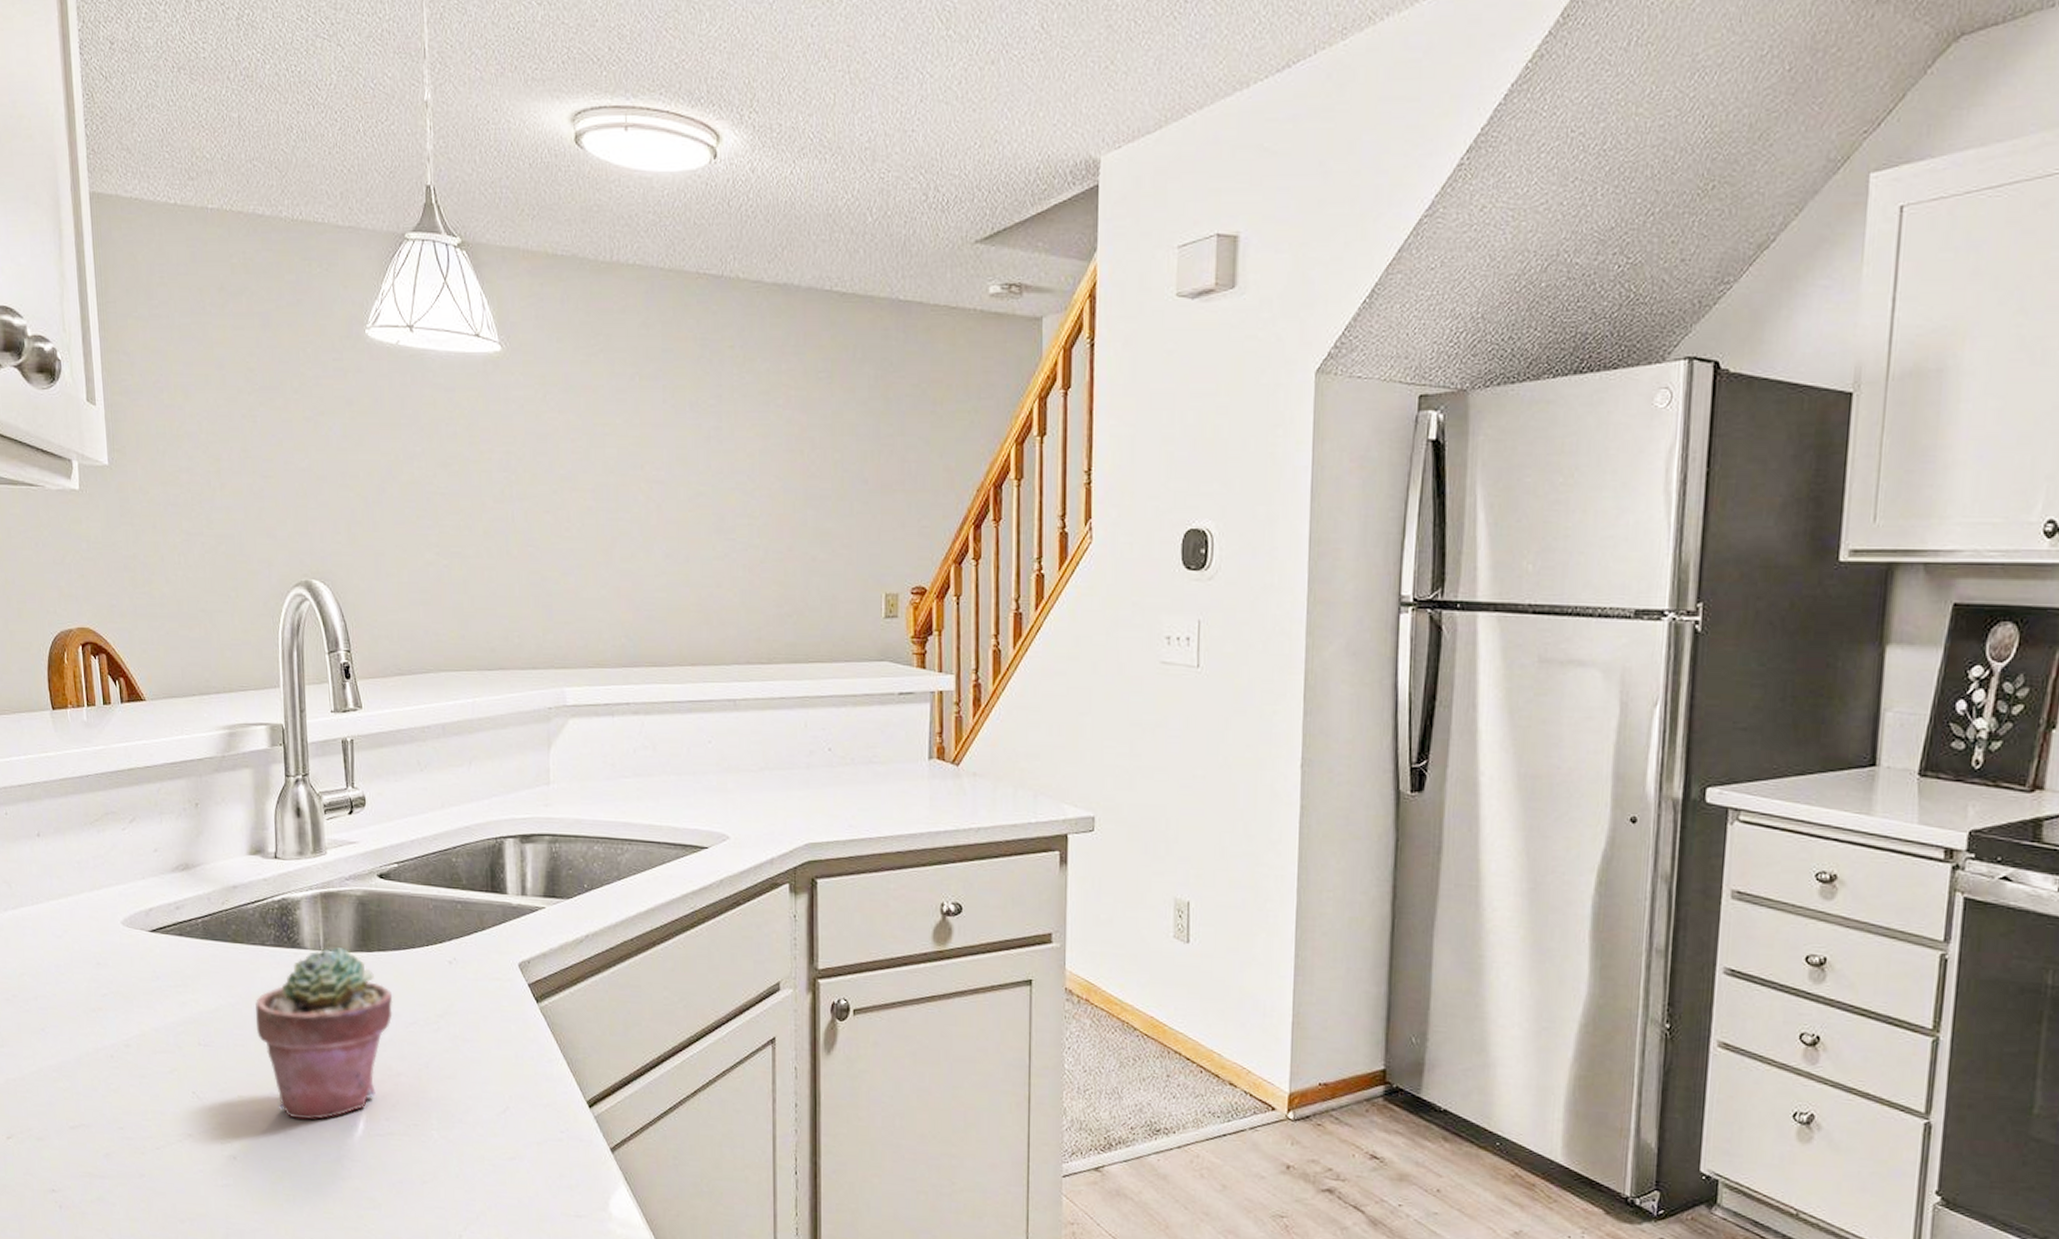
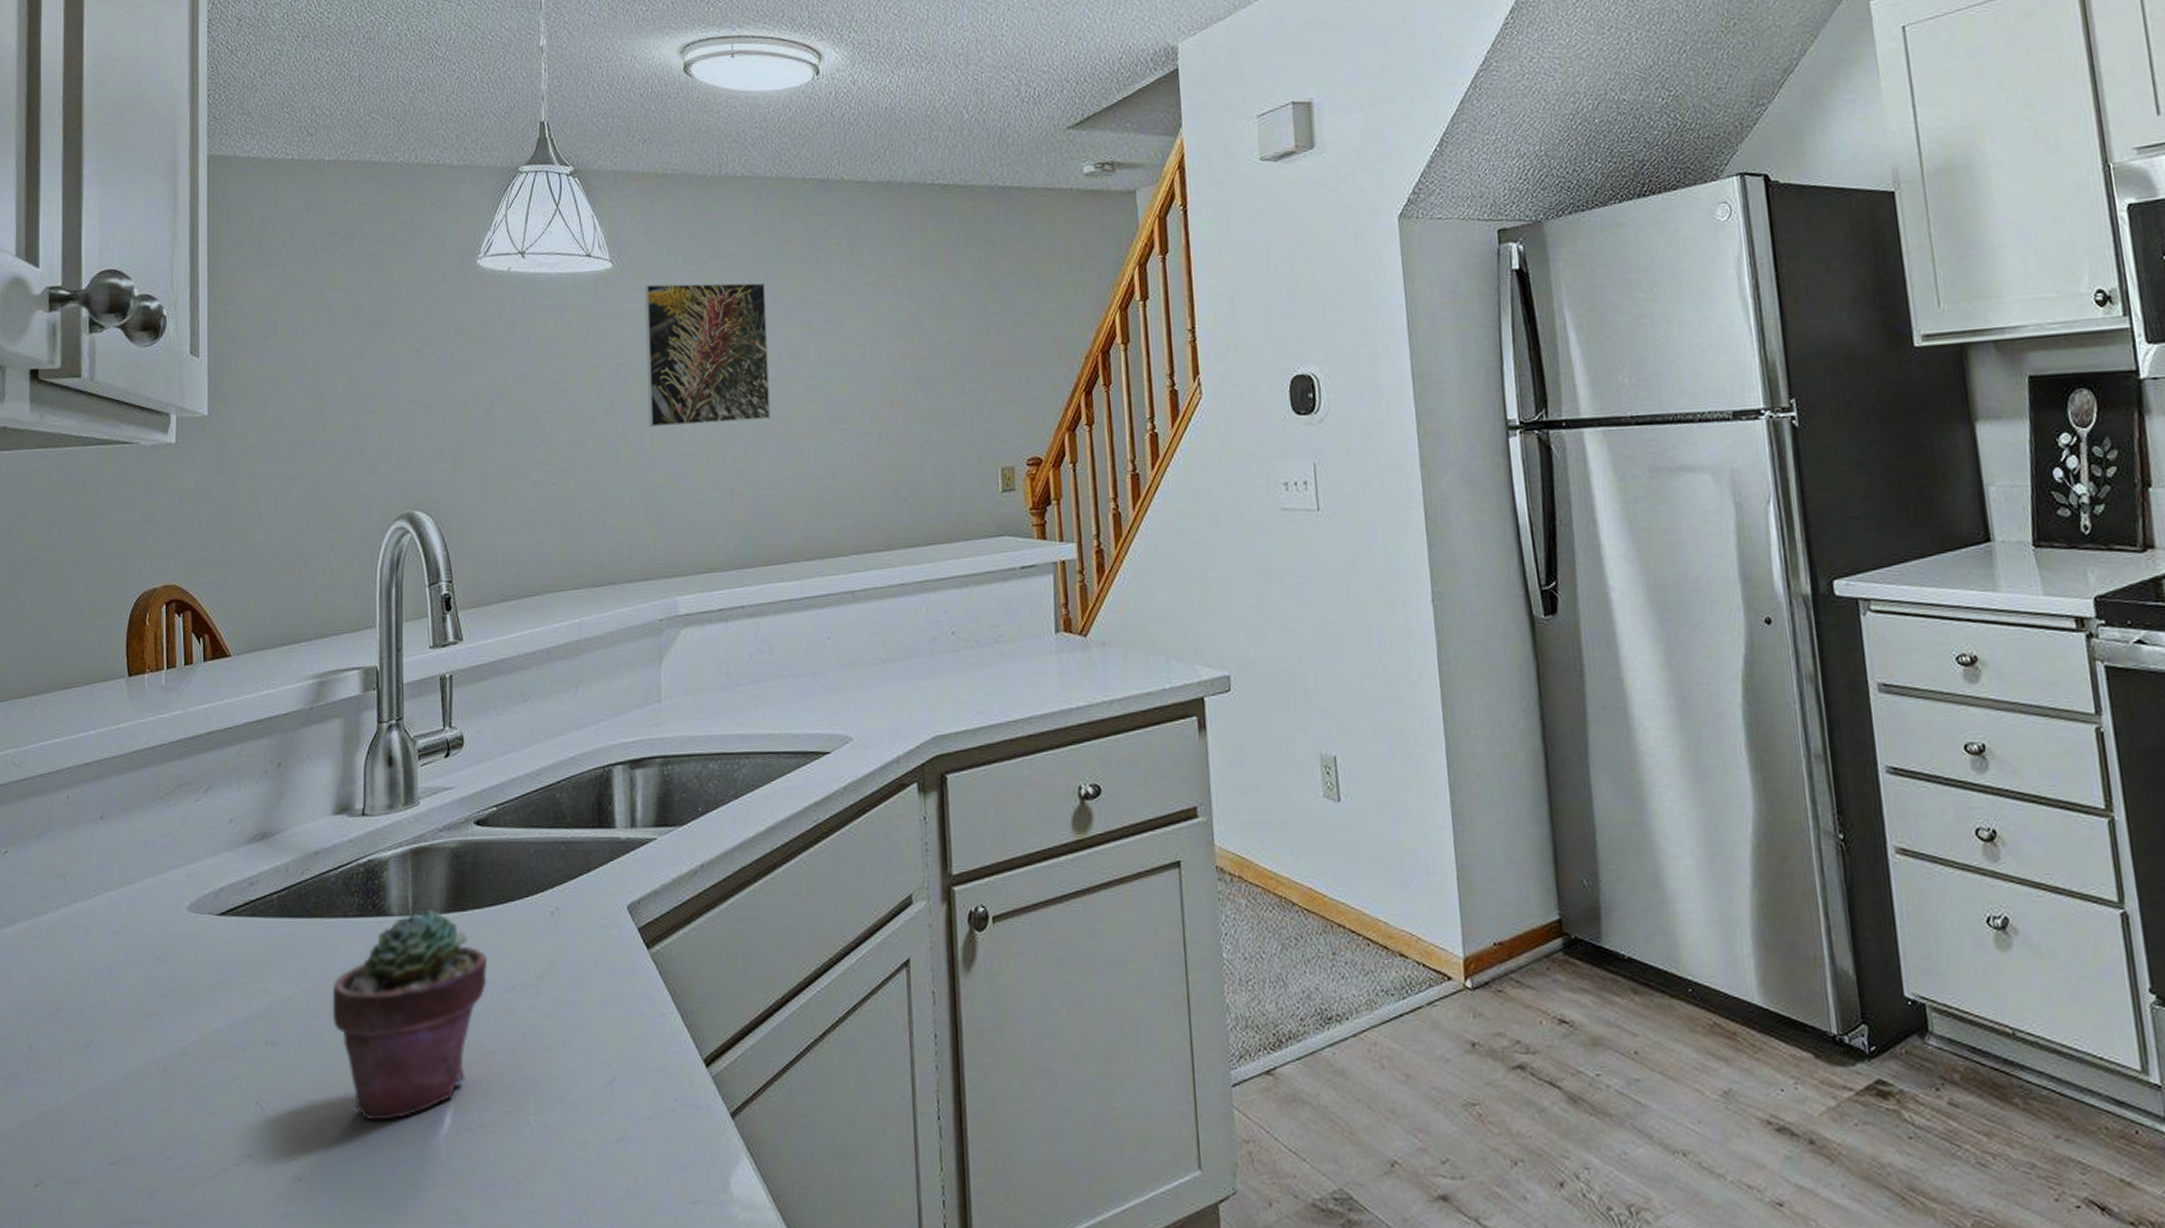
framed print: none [534,372,659,523] -> present [645,282,771,428]

